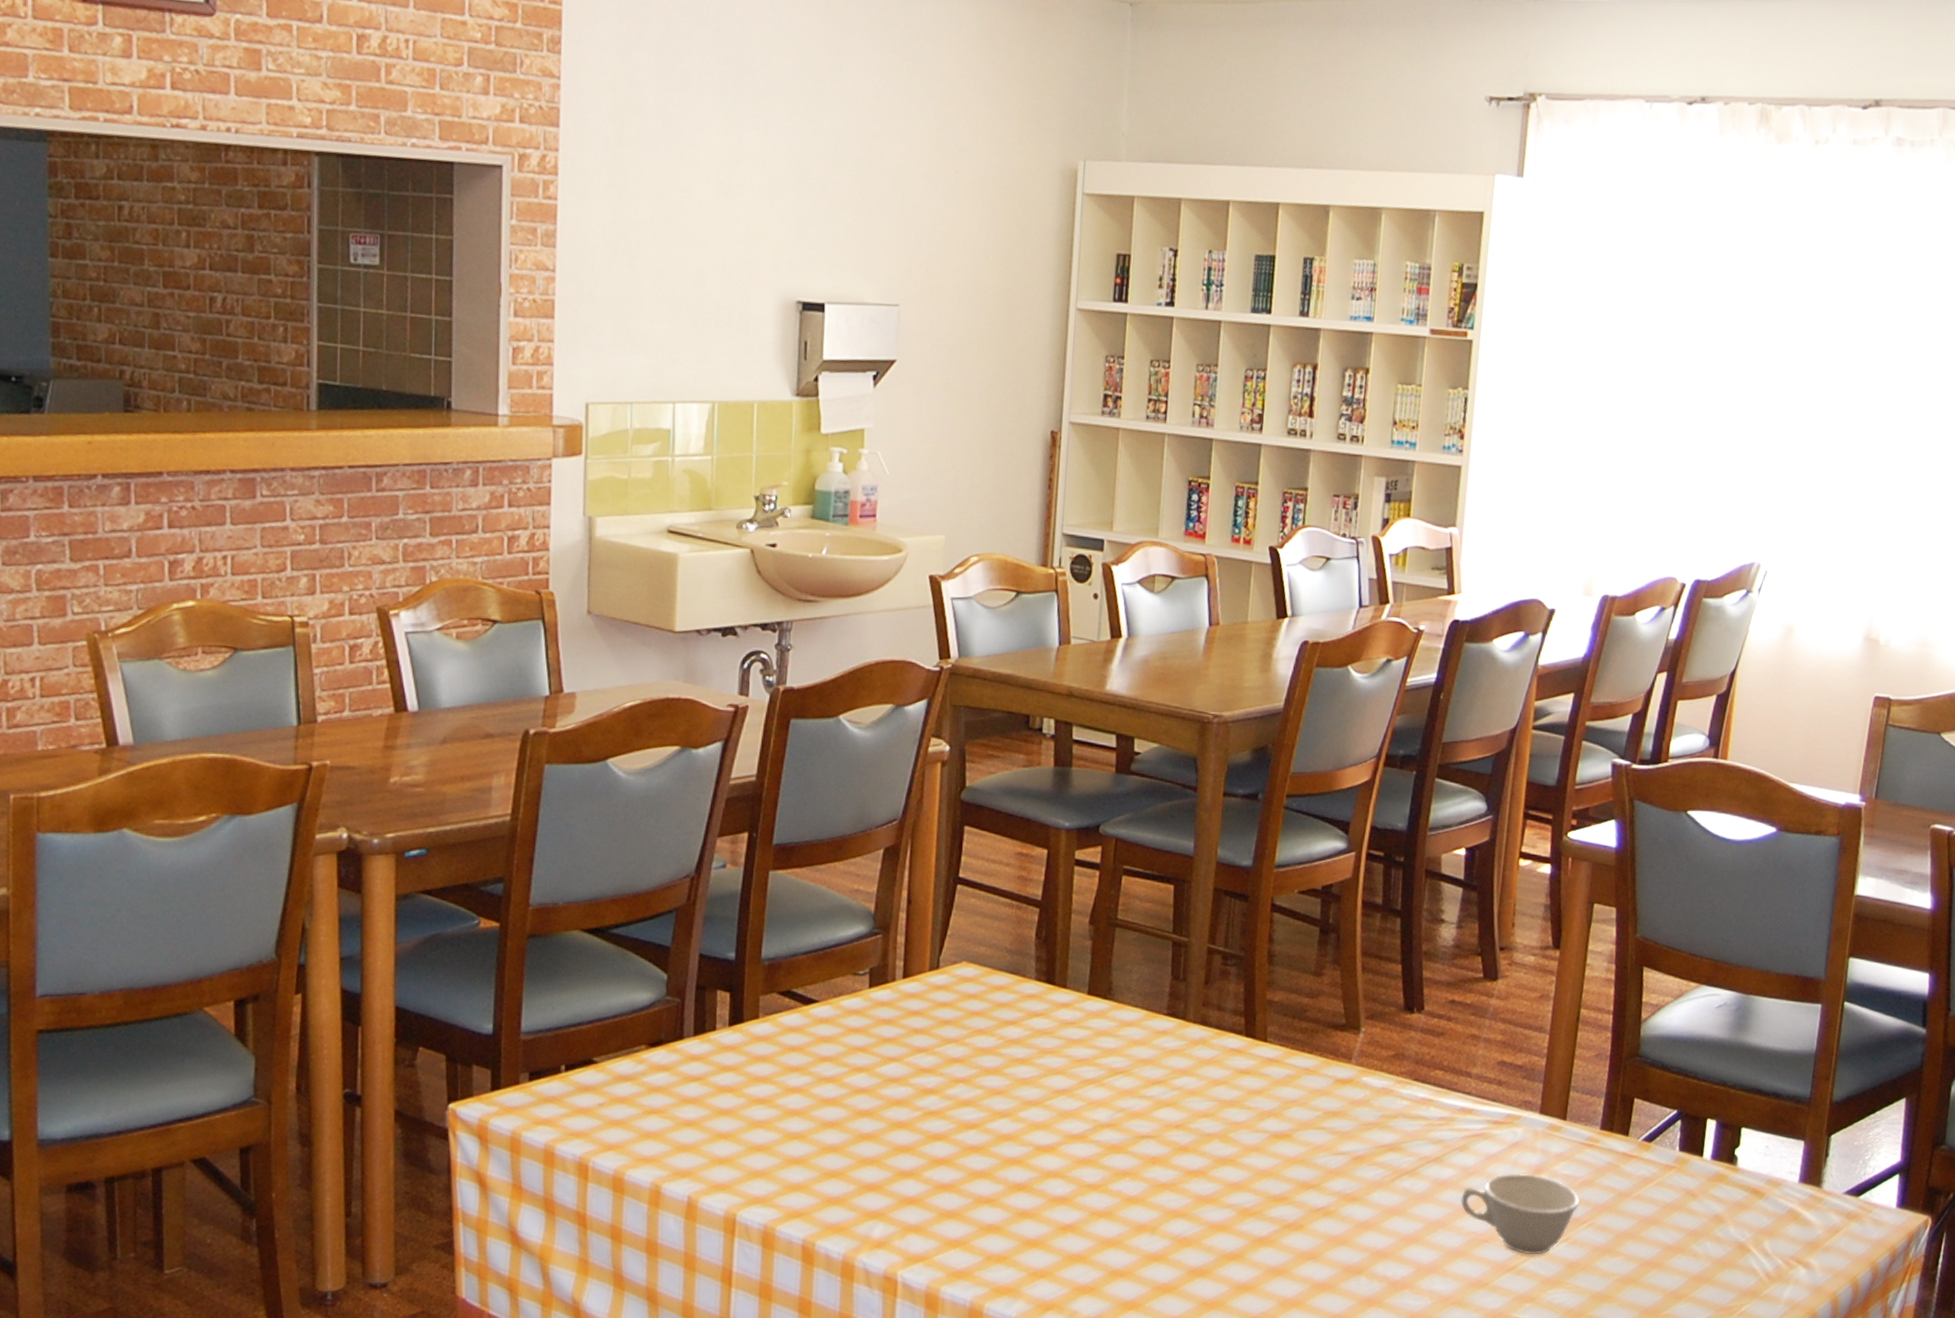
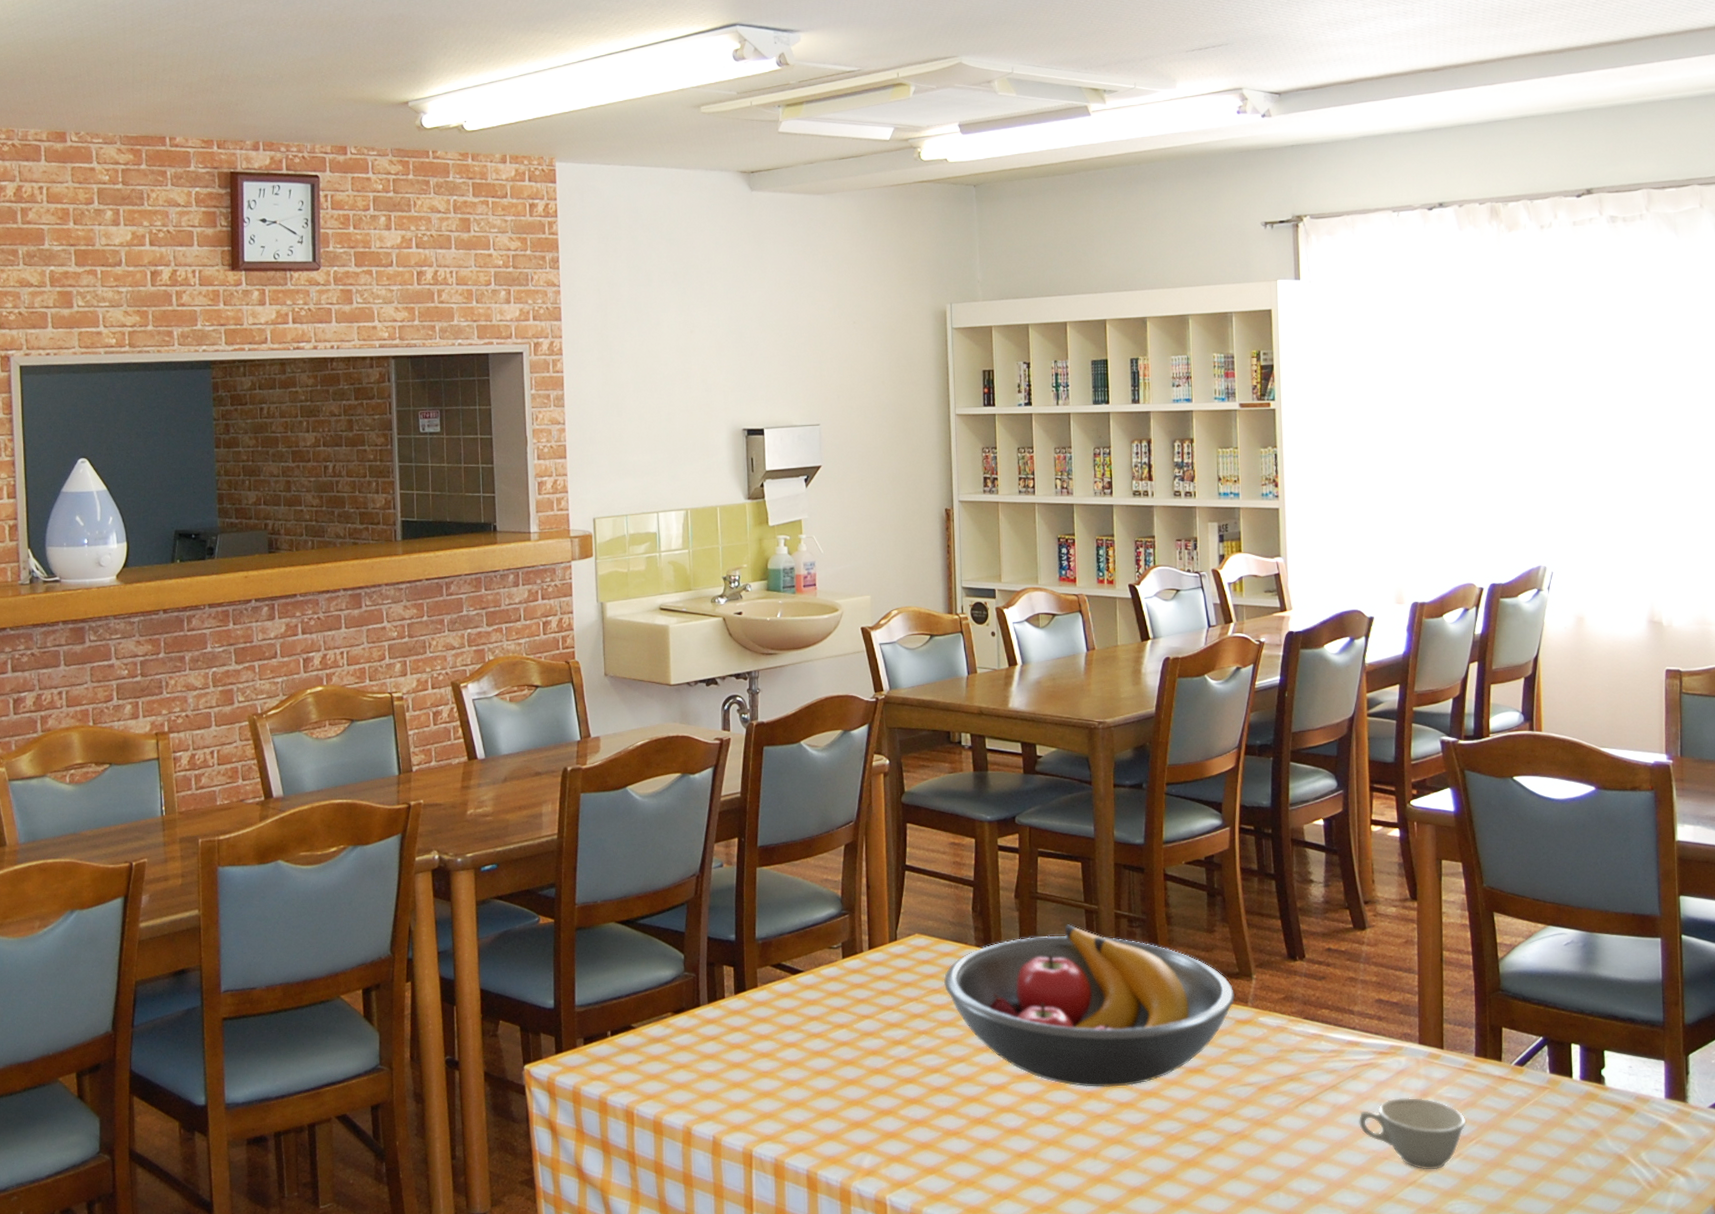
fruit bowl: none [991,959,1338,1152] -> present [943,924,1235,1087]

